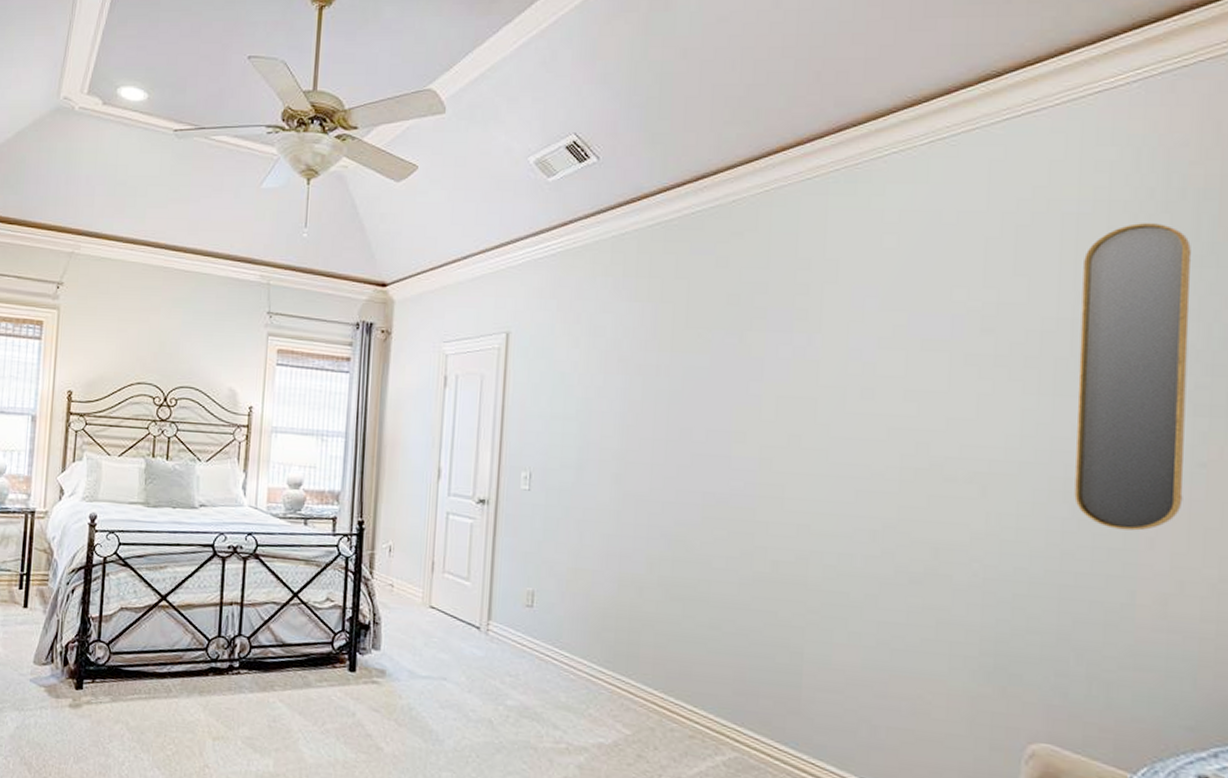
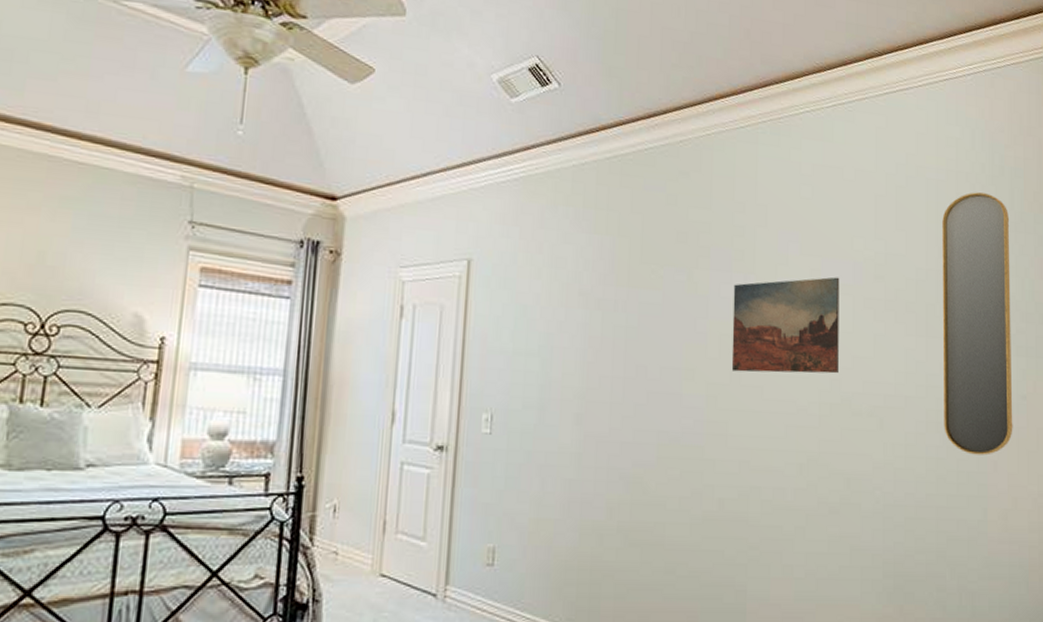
wall art: none [790,332,932,437] -> present [731,277,840,374]

